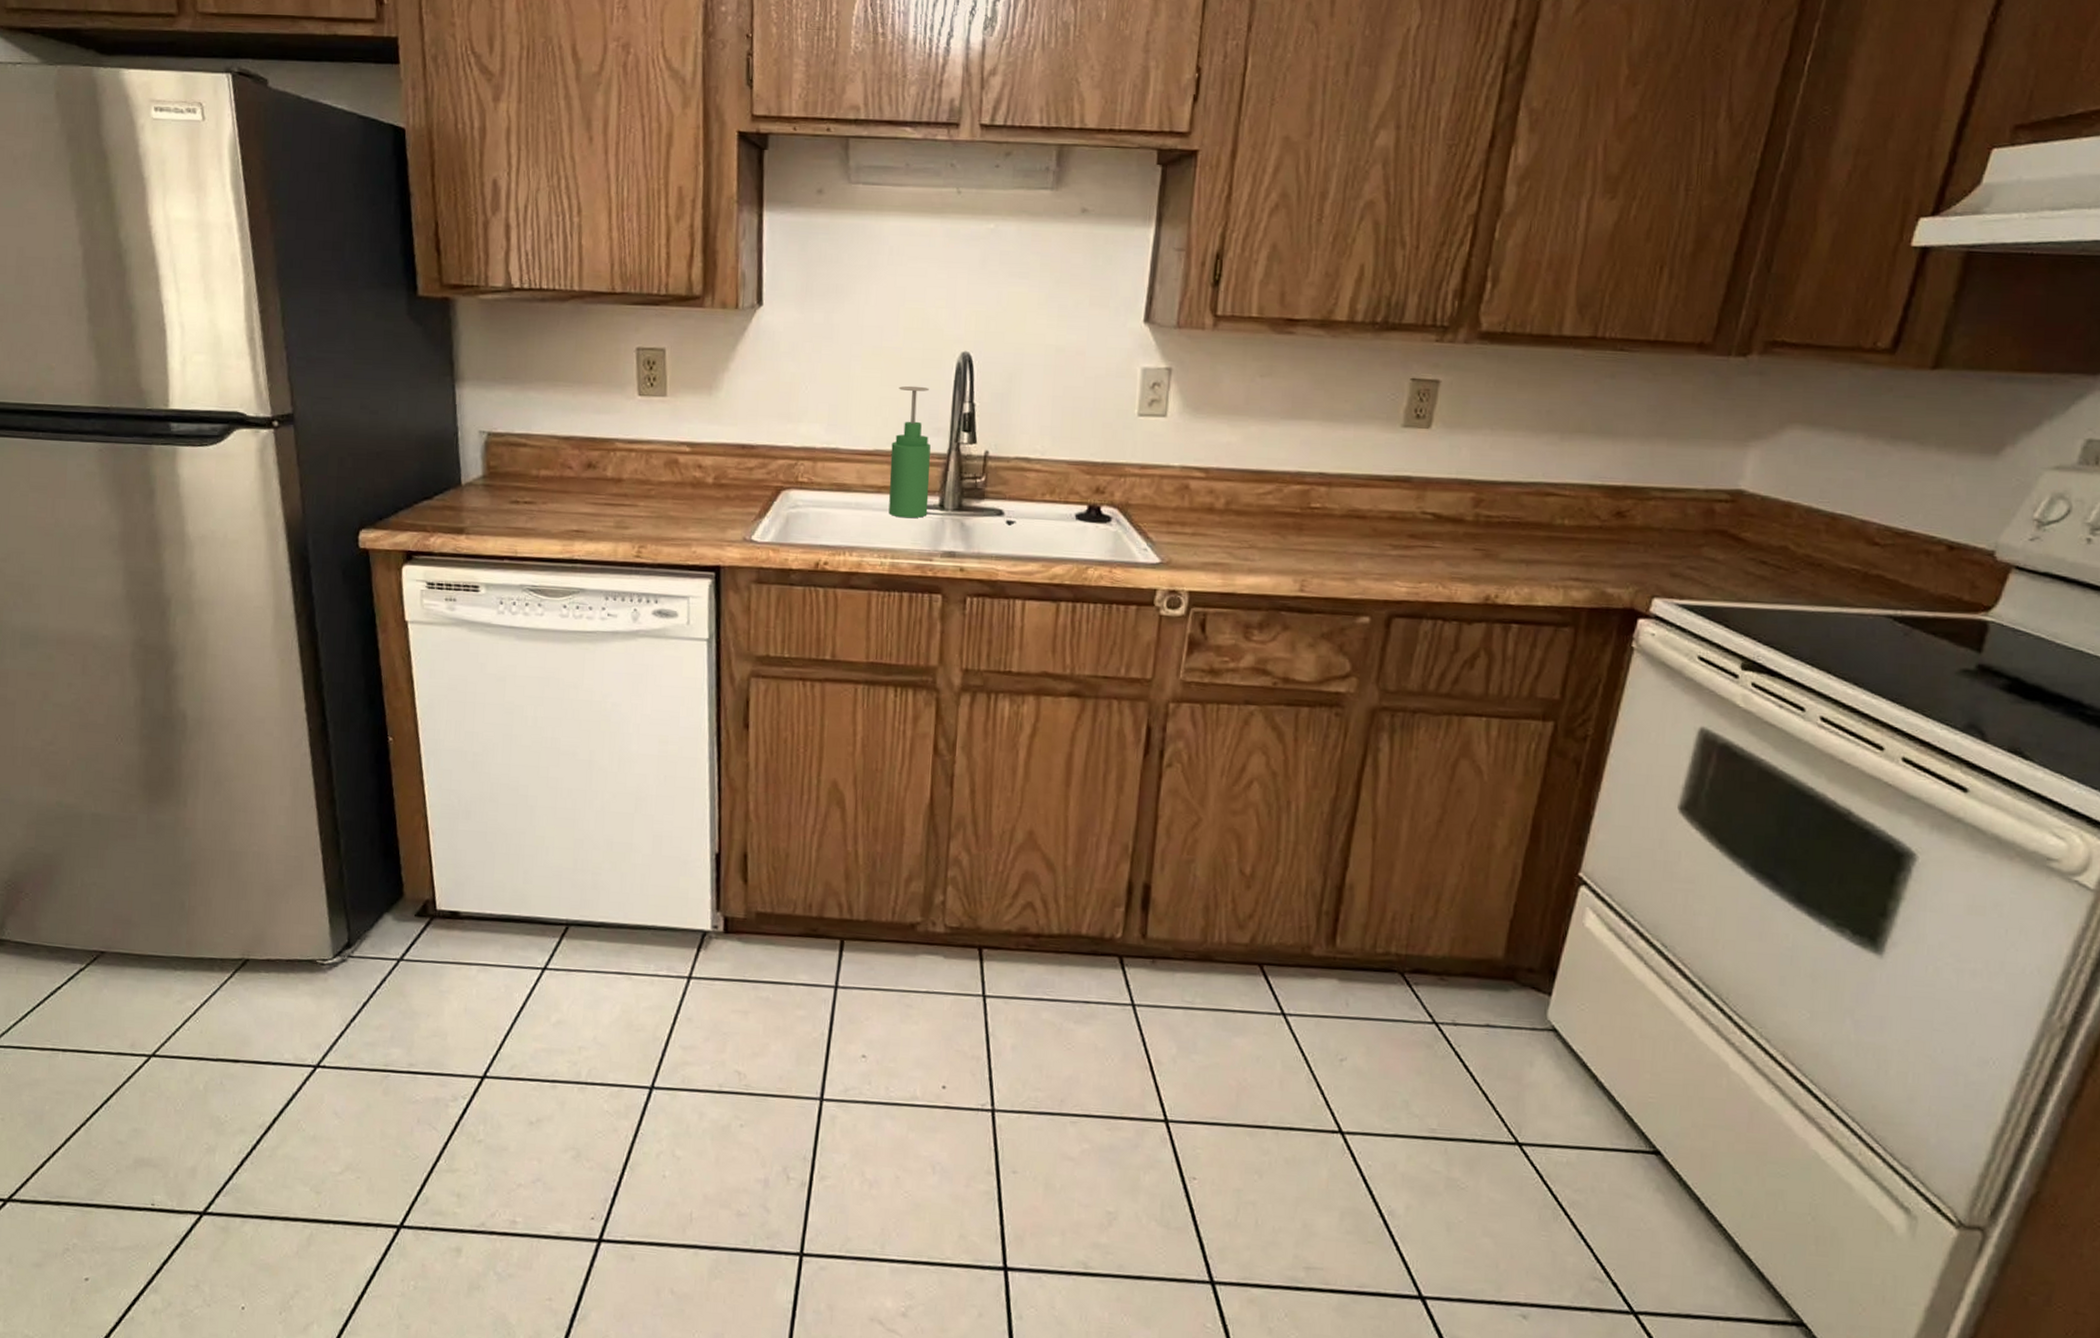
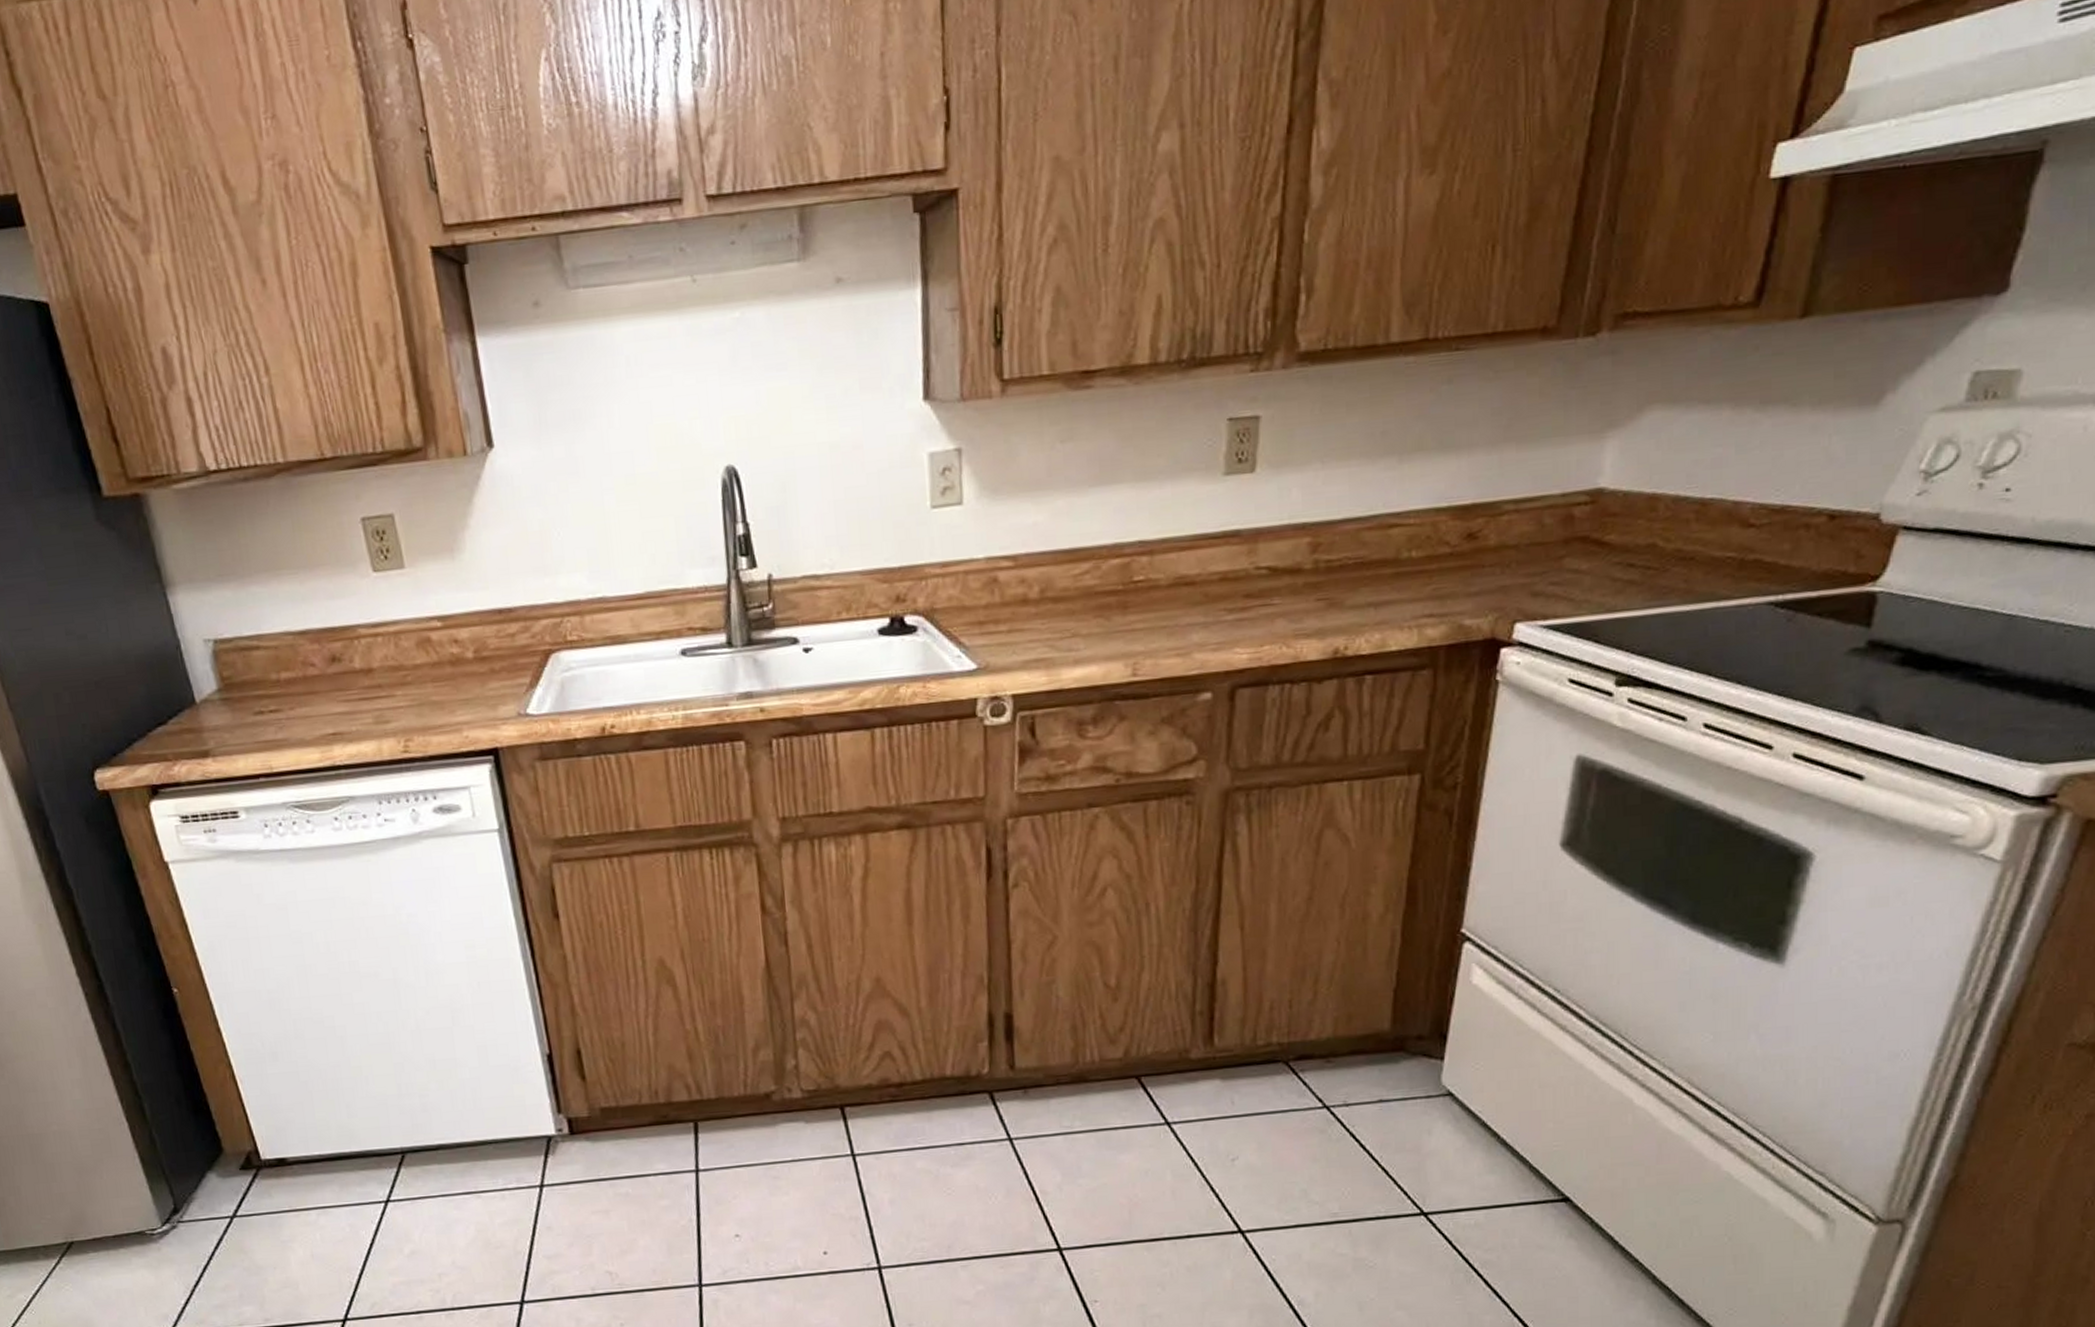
soap dispenser: present [888,385,931,519] -> none [661,512,716,664]

